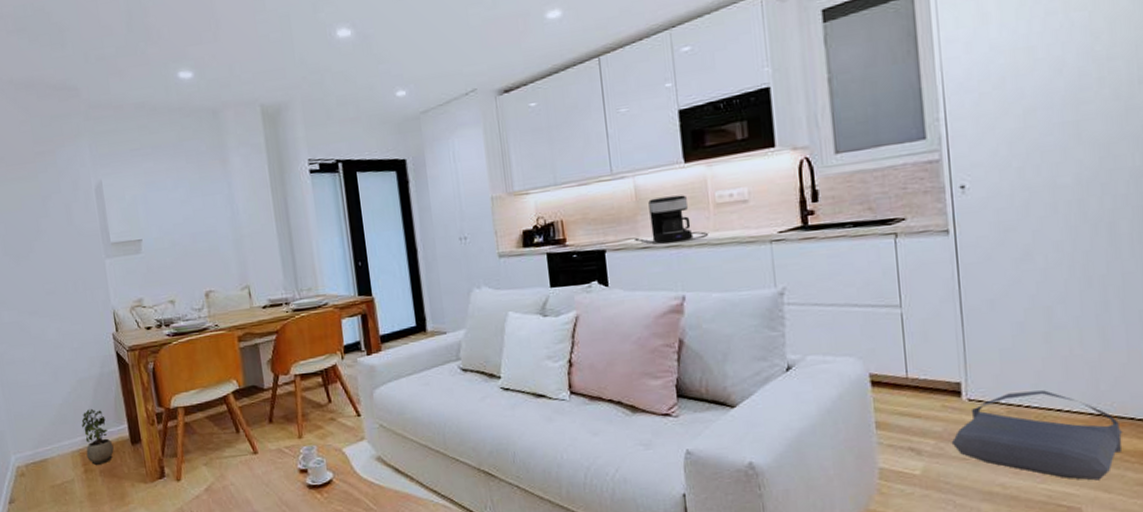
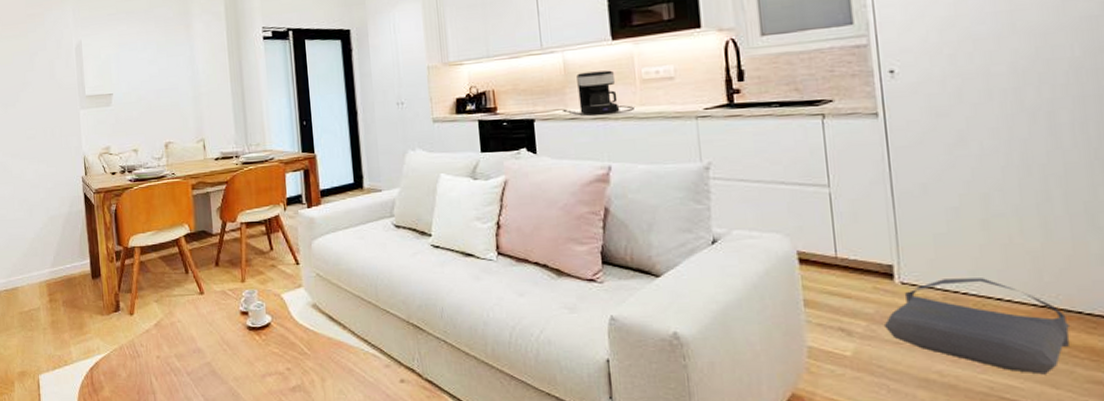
potted plant: present [81,408,114,465] -> none [50,243,76,295]

